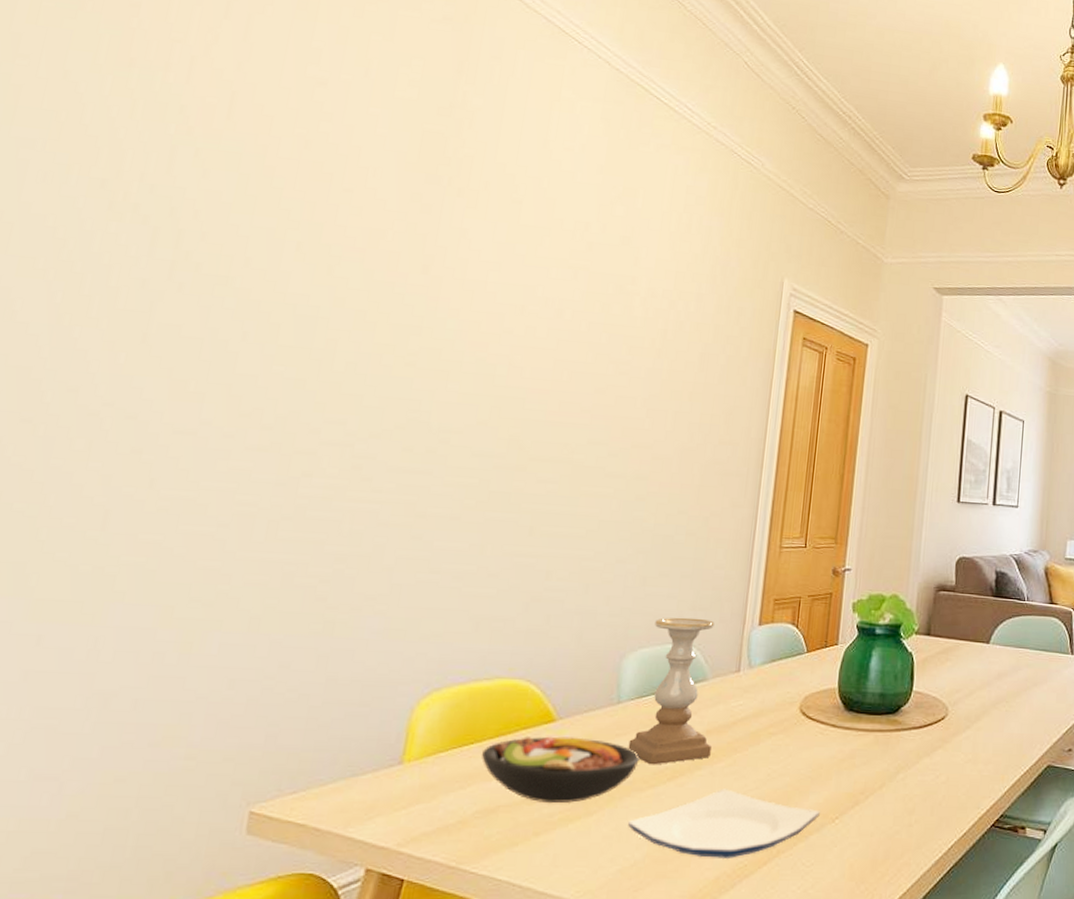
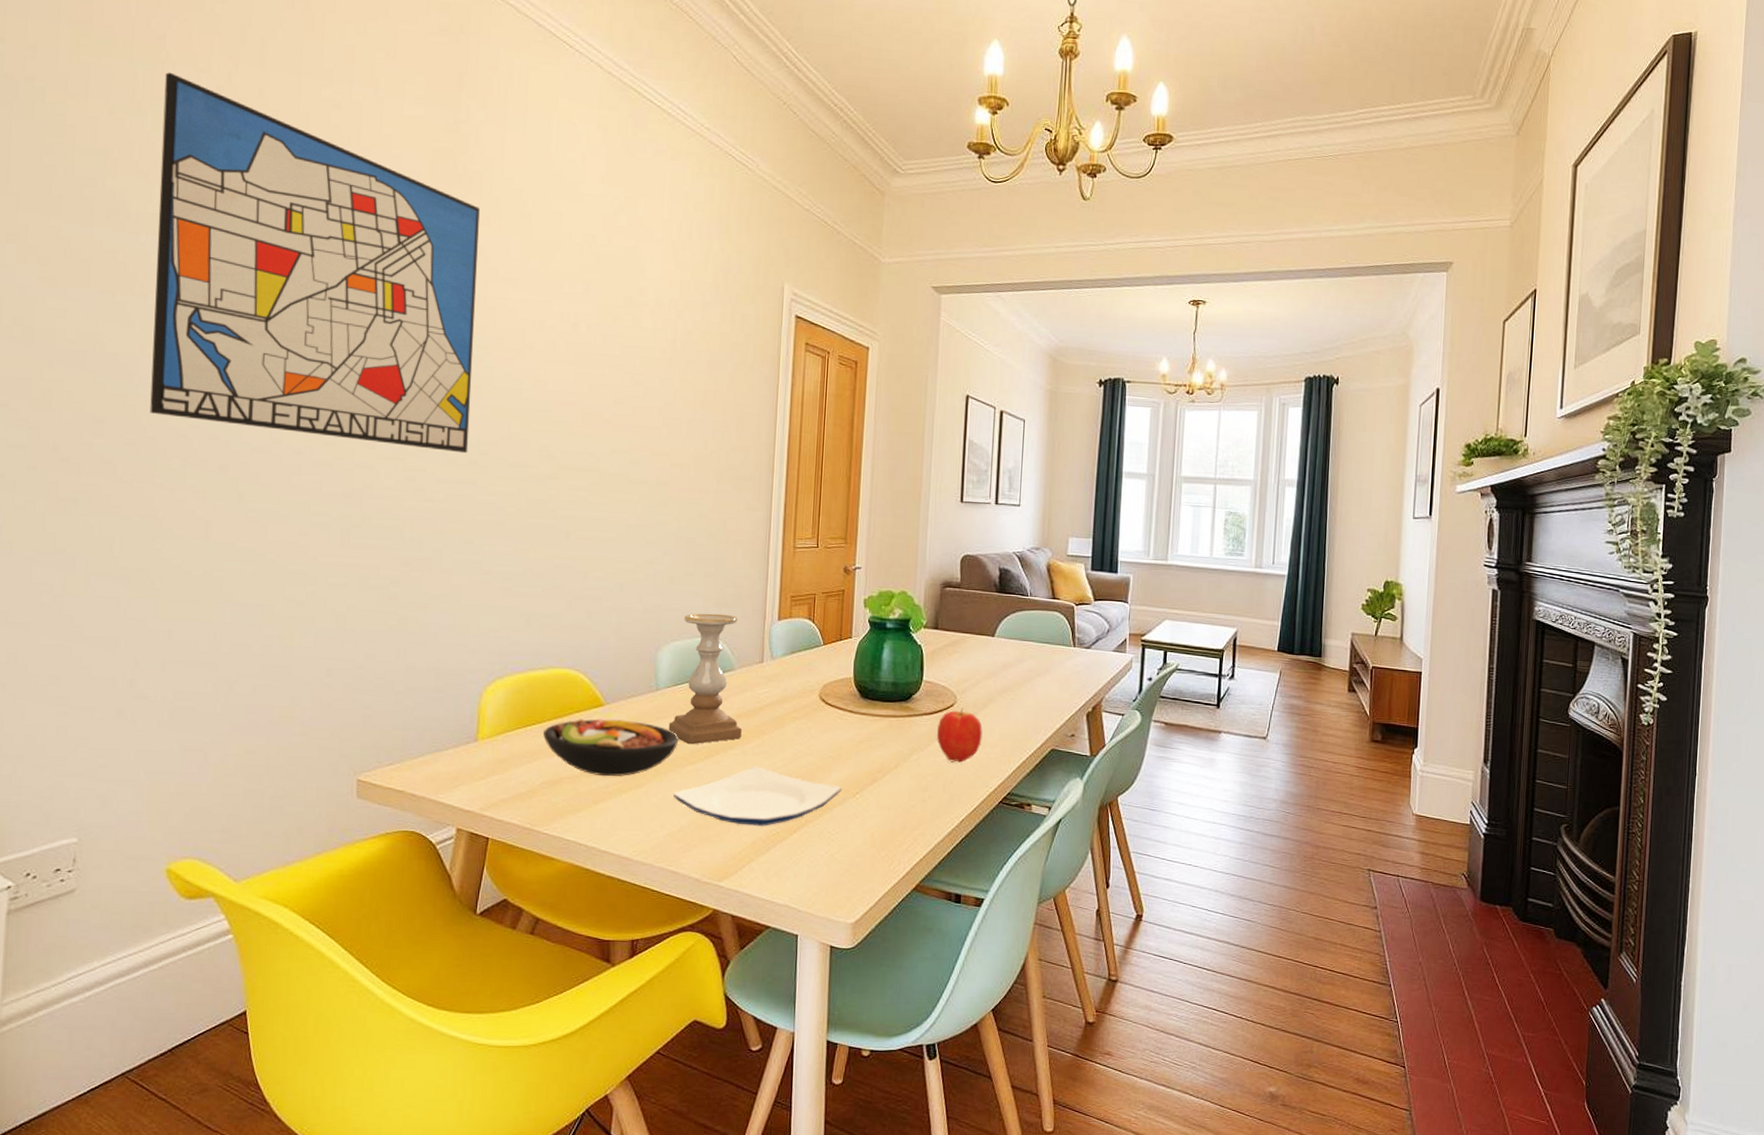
wall art: none [57,39,467,441] -> present [150,72,480,454]
apple: none [925,720,975,782] -> present [936,707,983,763]

